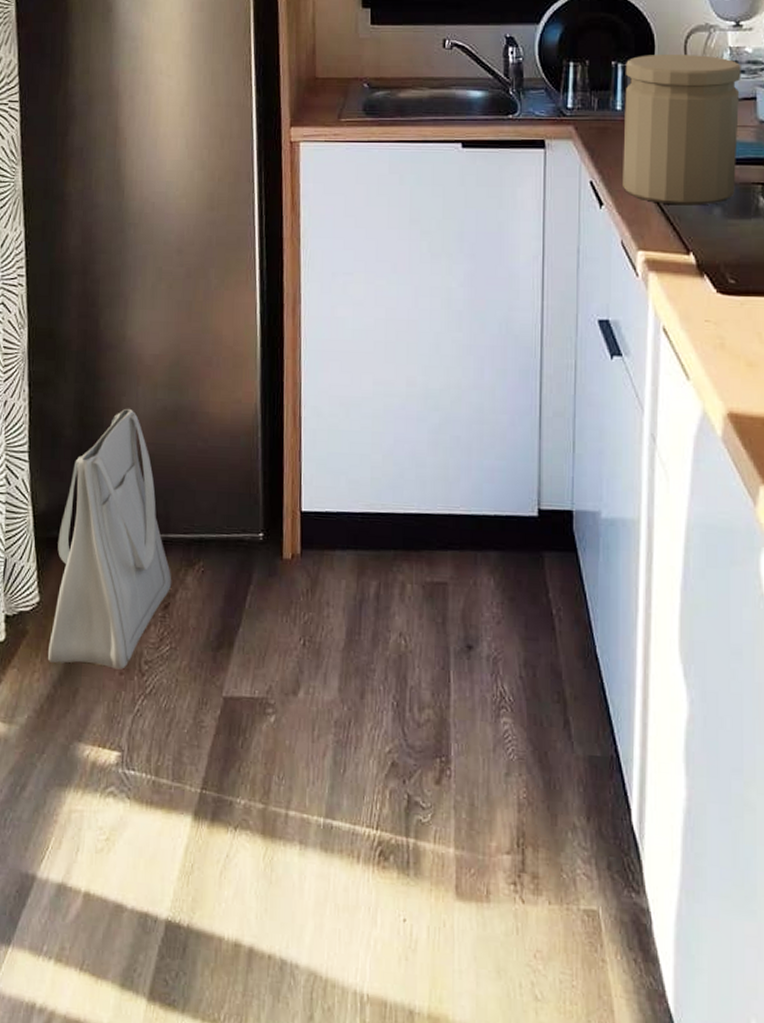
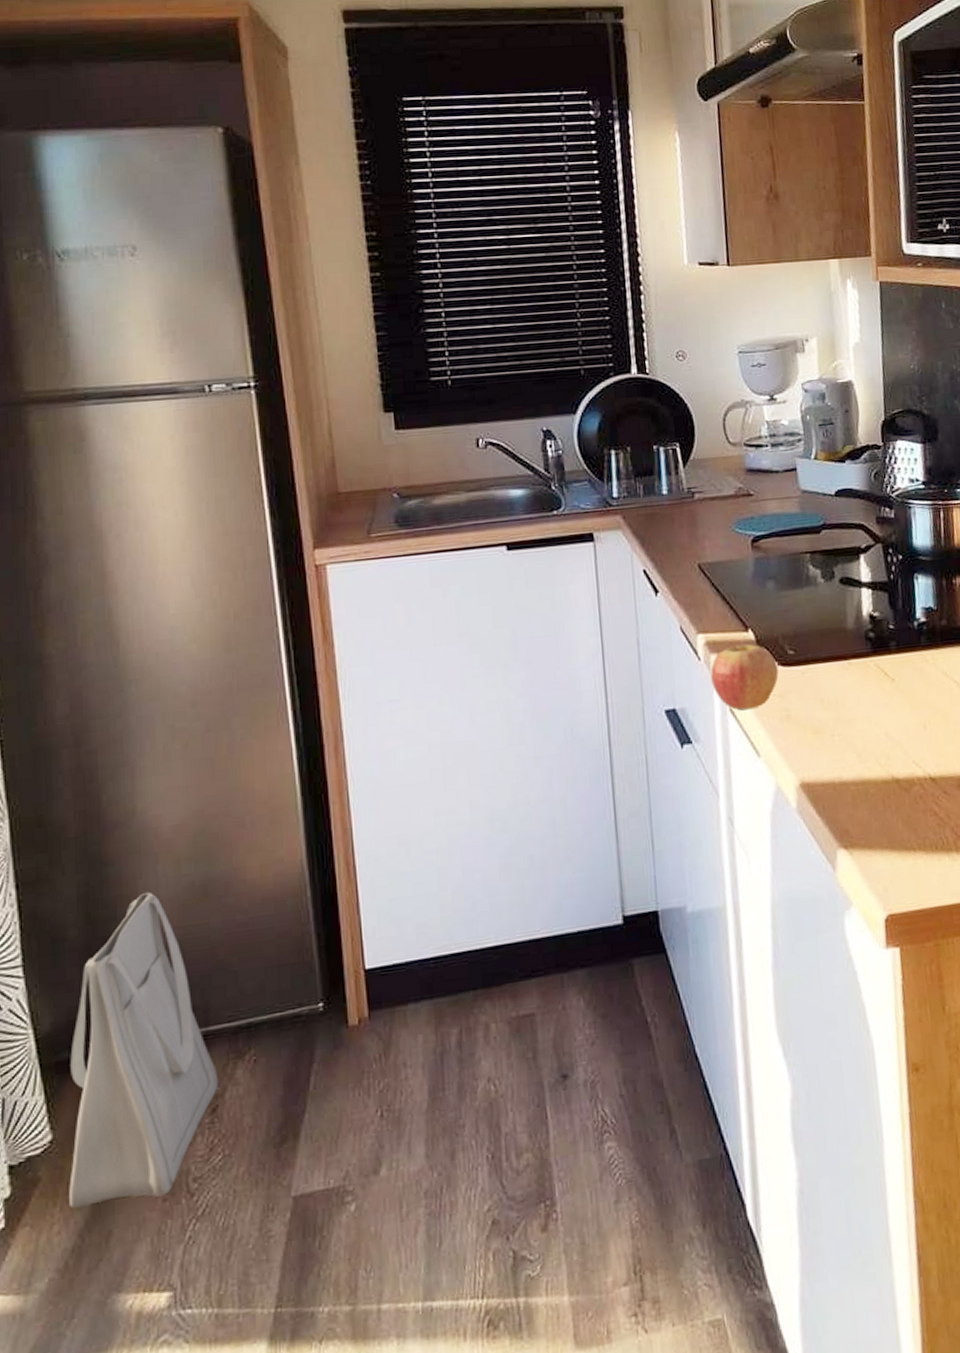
jar: present [623,55,741,206] -> none [667,431,786,584]
fruit: none [647,261,716,332] -> present [710,640,779,710]

